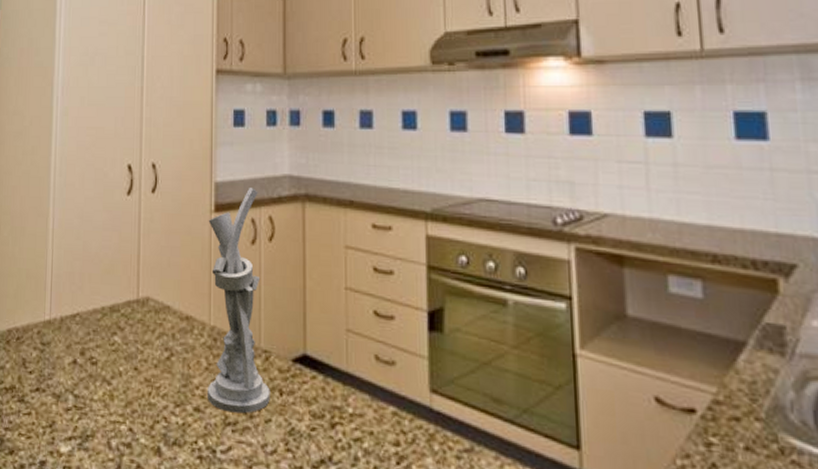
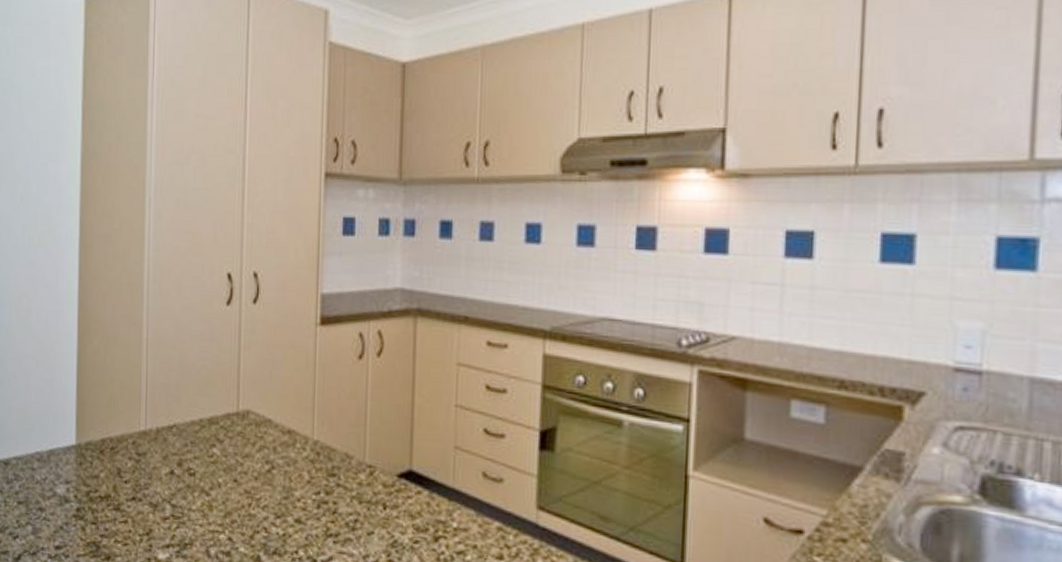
utensil holder: present [208,186,270,414] -> none [309,299,374,526]

